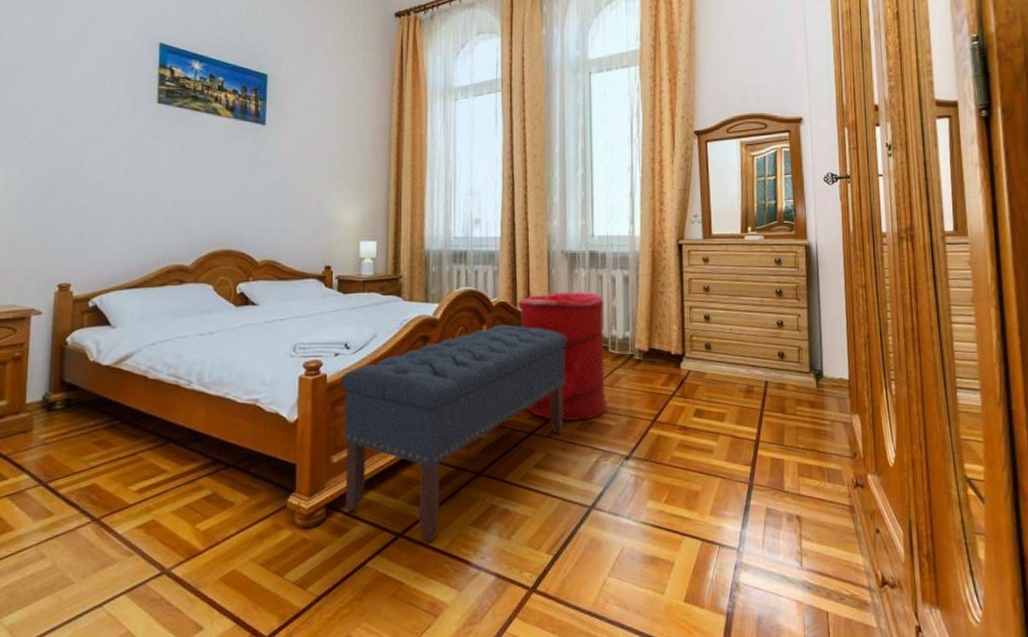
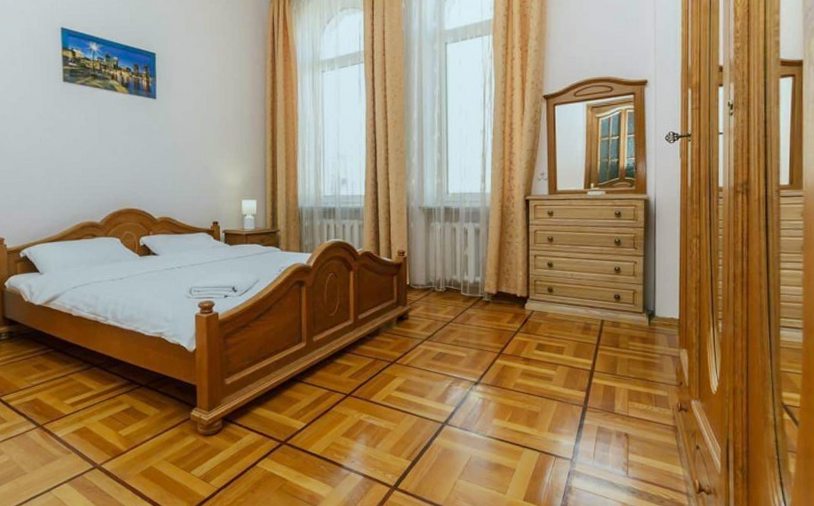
bench: present [341,325,567,542] -> none [230,271,424,448]
laundry hamper: present [518,291,608,421] -> none [381,242,460,352]

